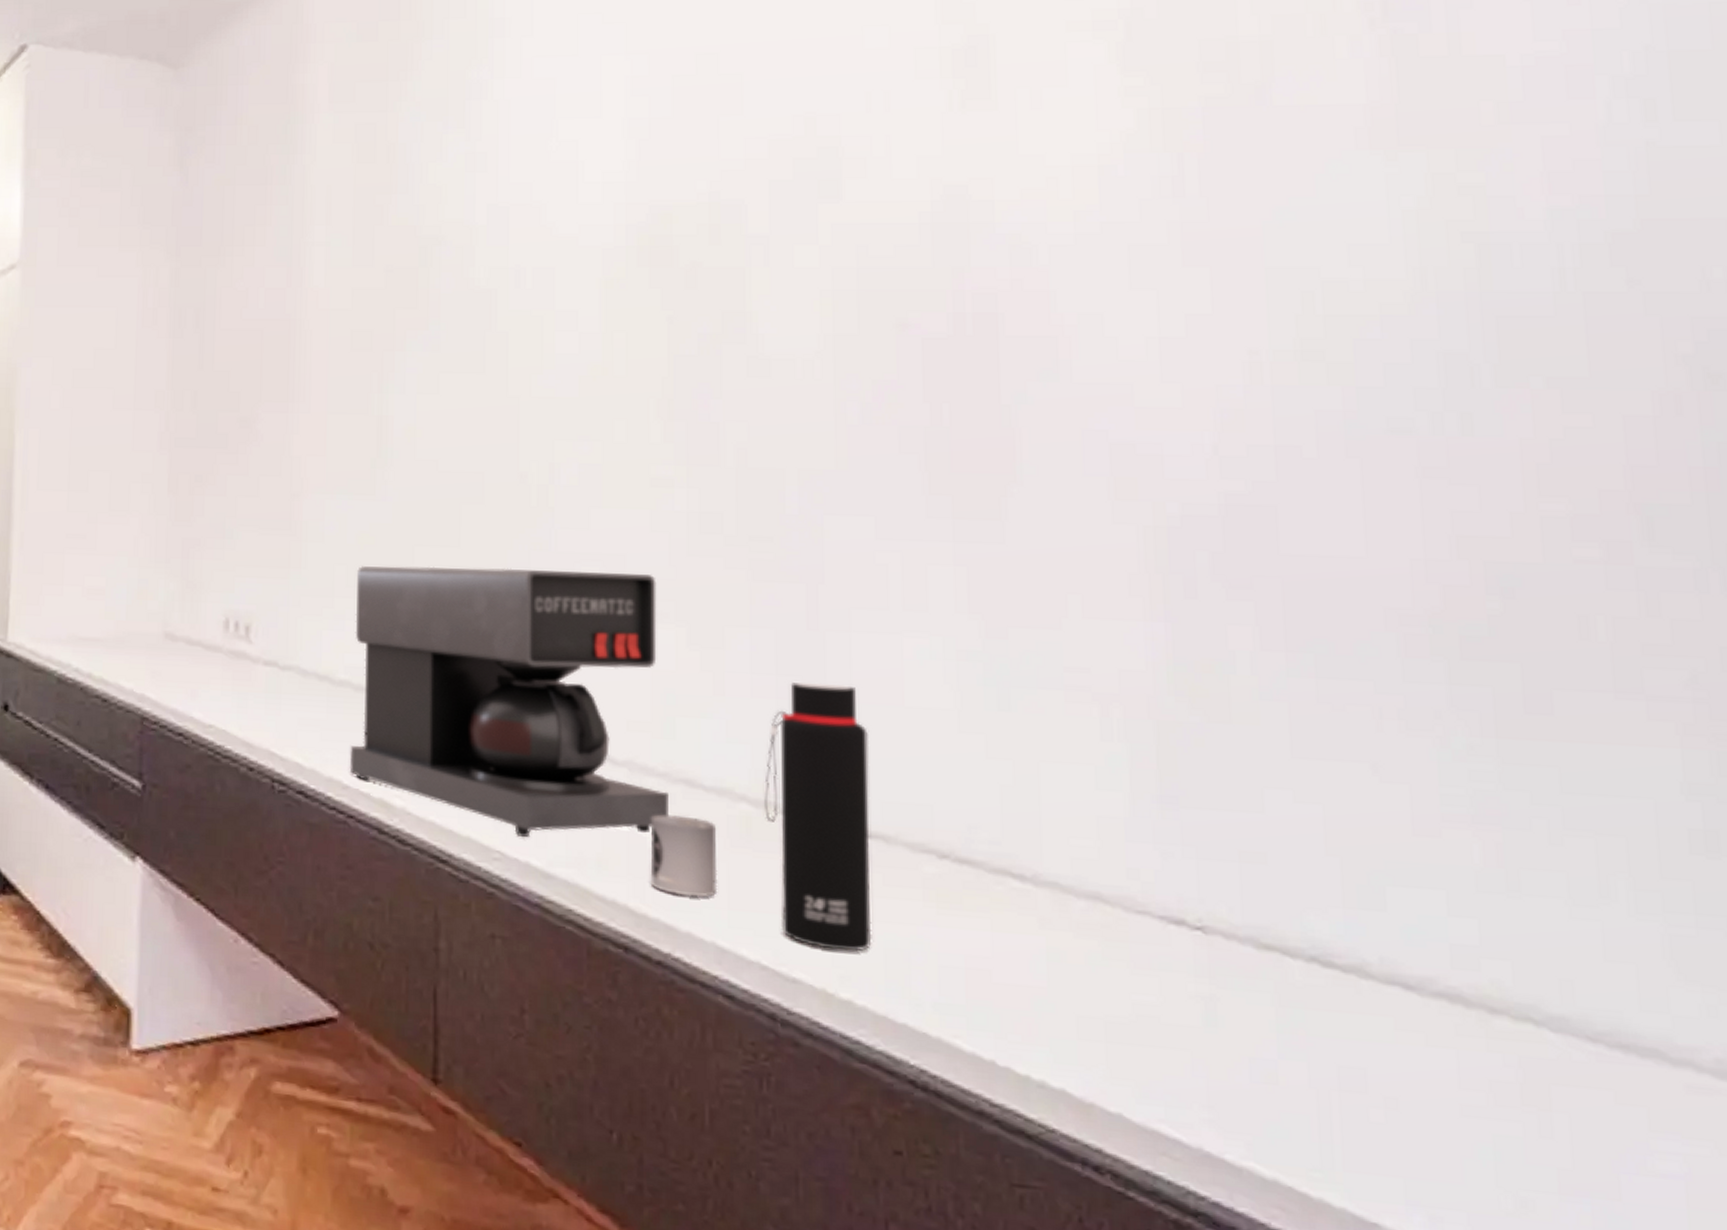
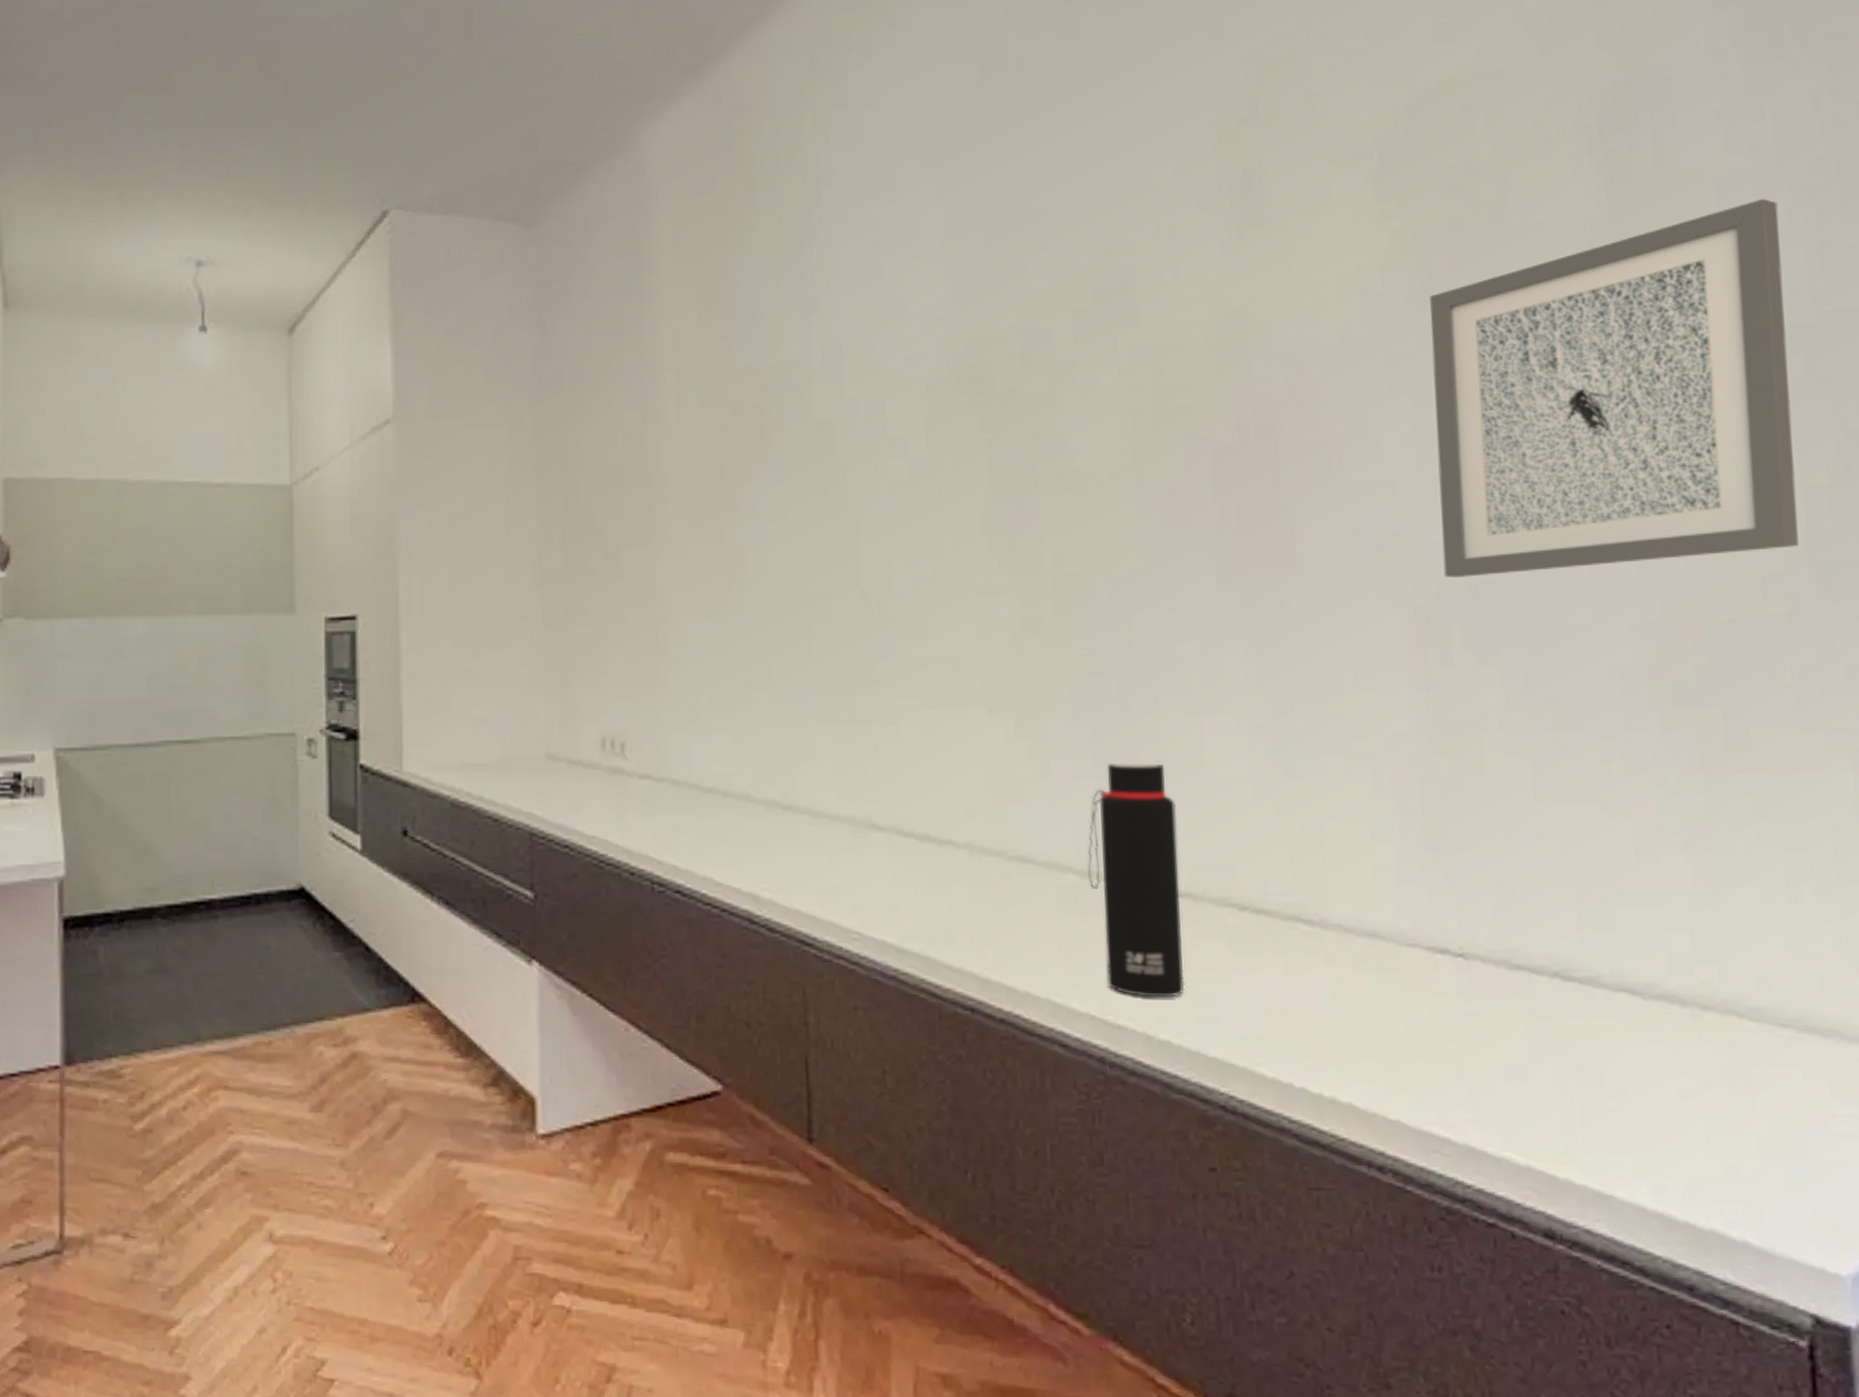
coffee maker: present [349,566,669,837] -> none [719,675,1005,917]
cup: present [651,814,718,897] -> none [990,889,1051,960]
wall art: none [1180,89,1616,498] -> present [1430,198,1799,578]

